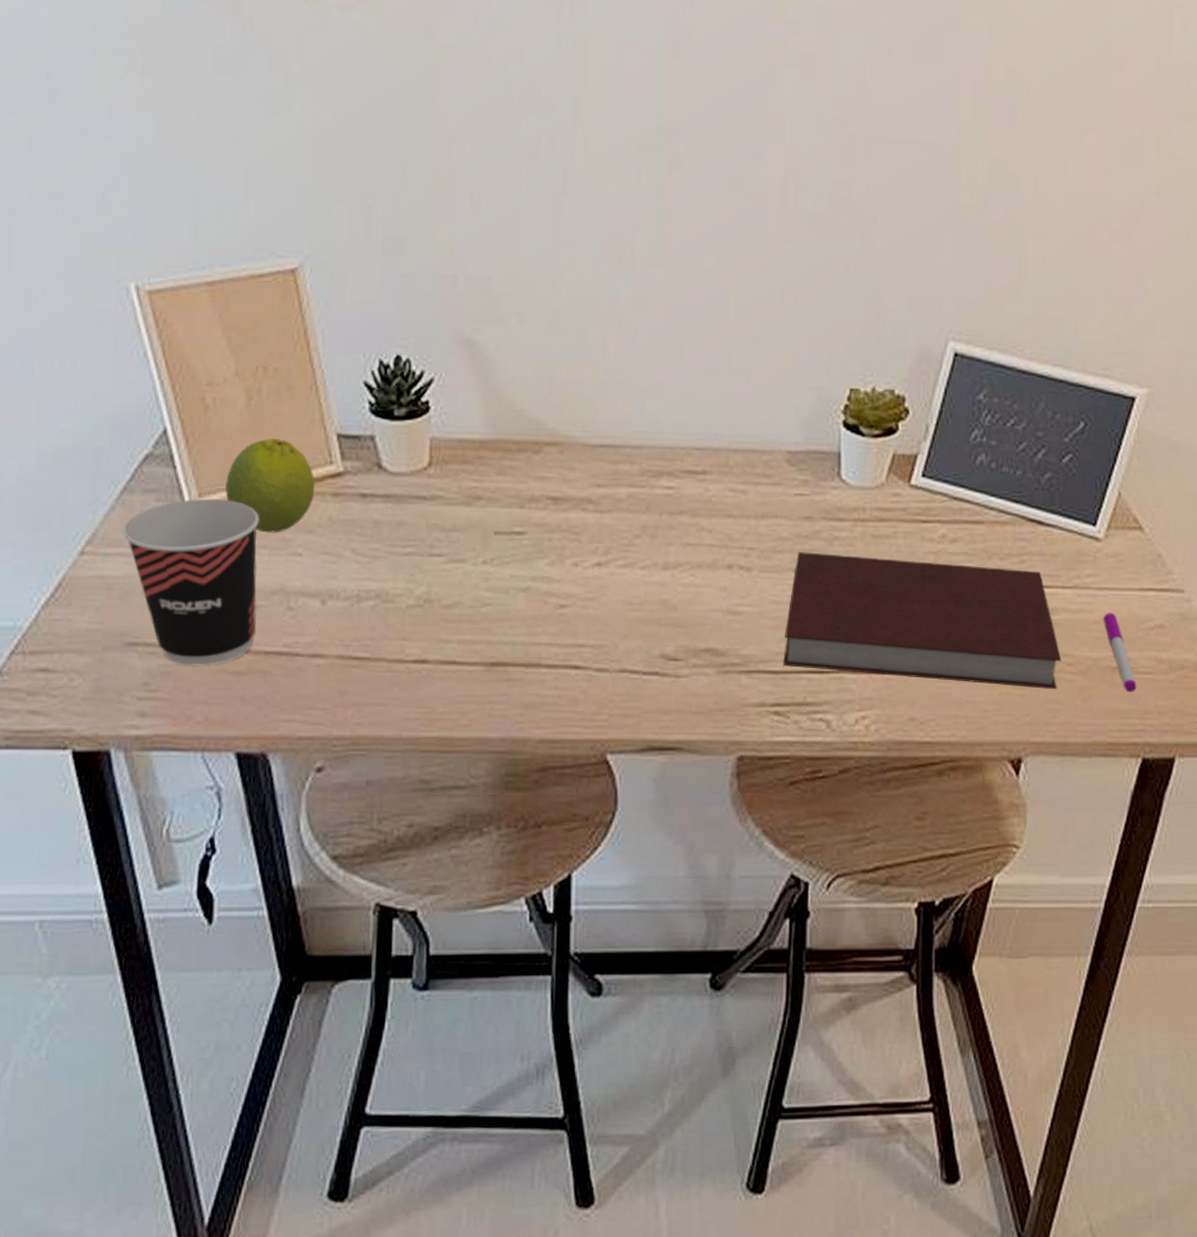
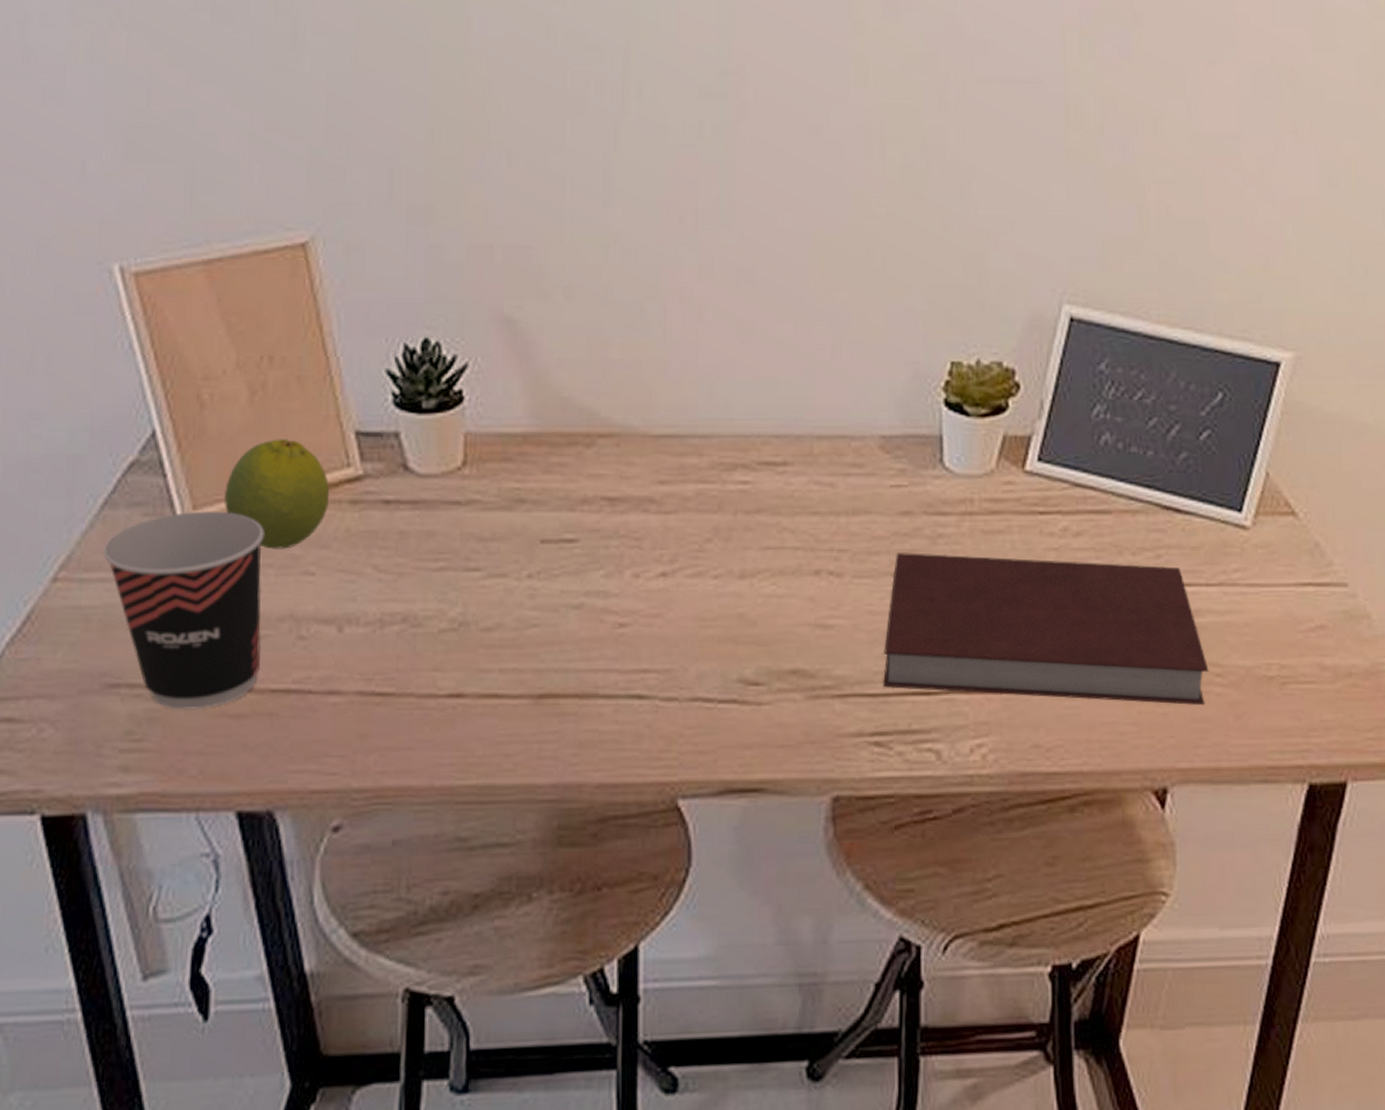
pen: present [1104,613,1137,693] -> none [1256,613,1298,707]

